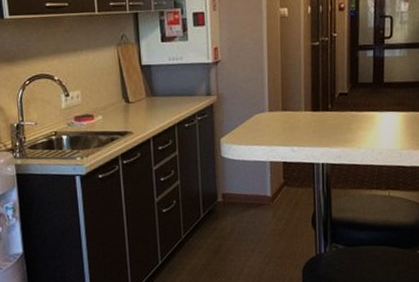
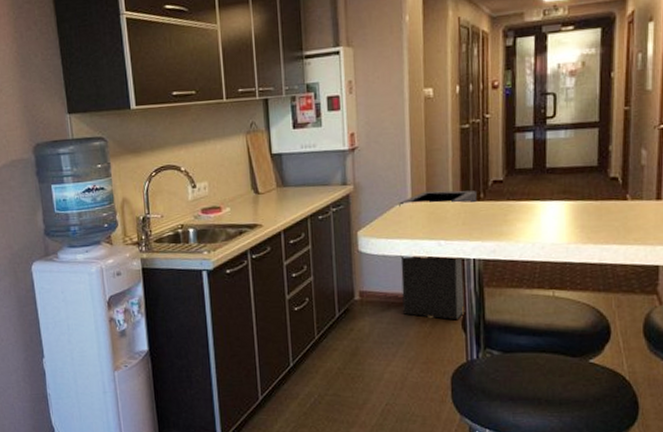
trash bin: none [257,101,325,218] -> present [399,190,477,319]

